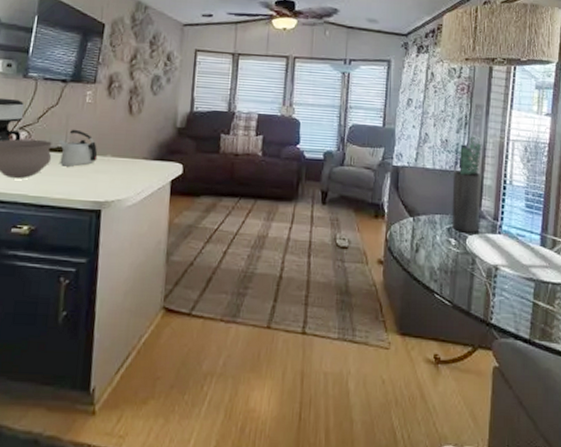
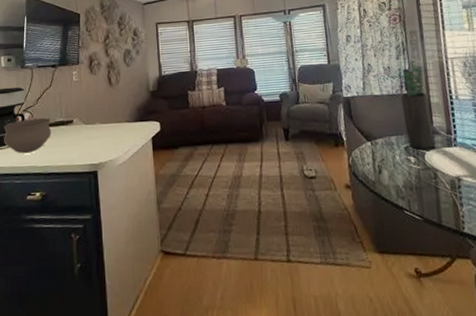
kettle: present [58,129,98,168] -> none [55,105,89,139]

